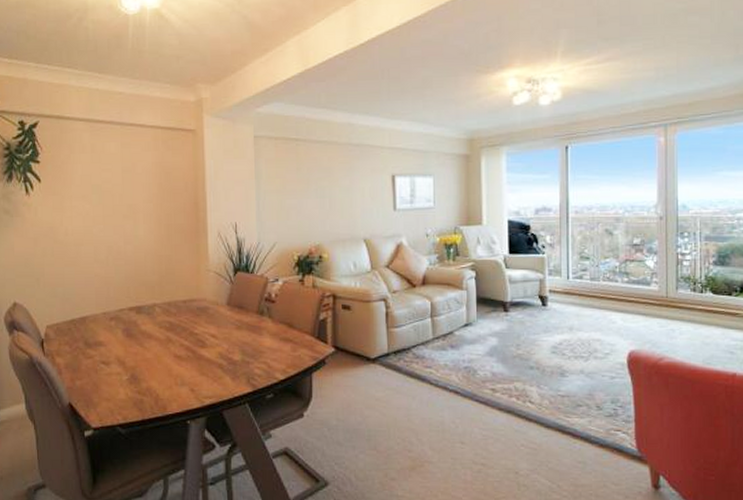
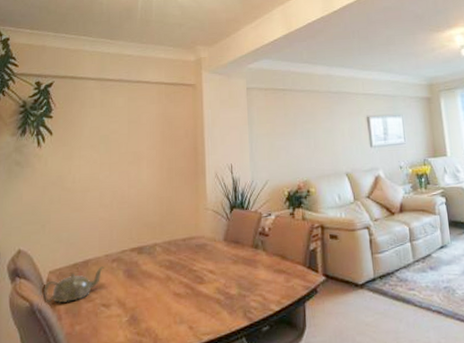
teapot: none [42,324,102,358] -> present [43,266,104,304]

